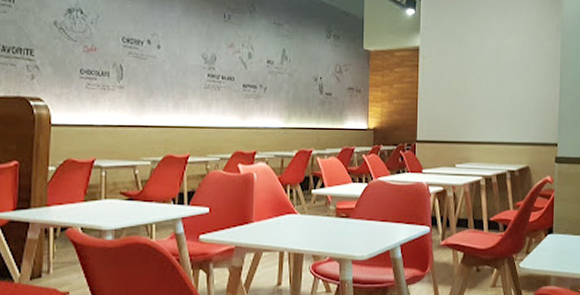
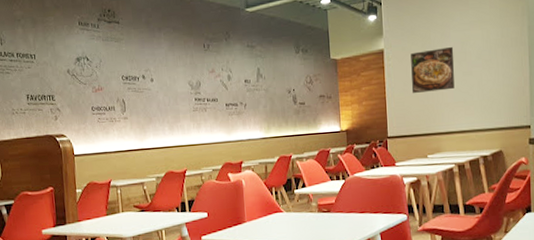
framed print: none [444,52,489,98] -> present [411,46,455,93]

